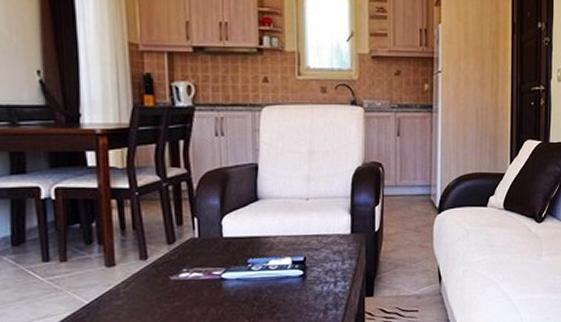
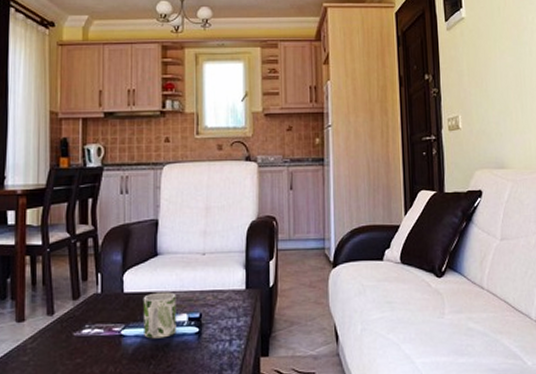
mug: none [244,236,280,282] -> present [143,292,177,339]

